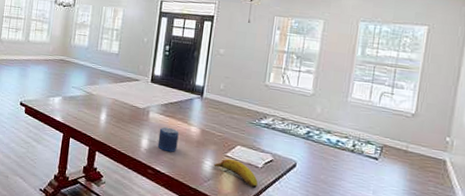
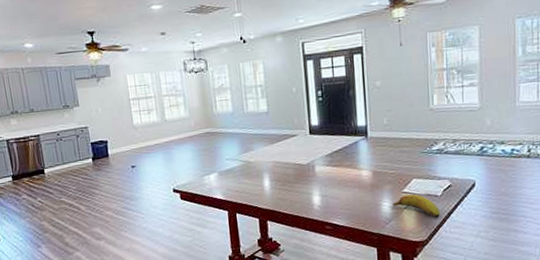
candle: present [157,127,179,152] -> none [329,178,352,203]

